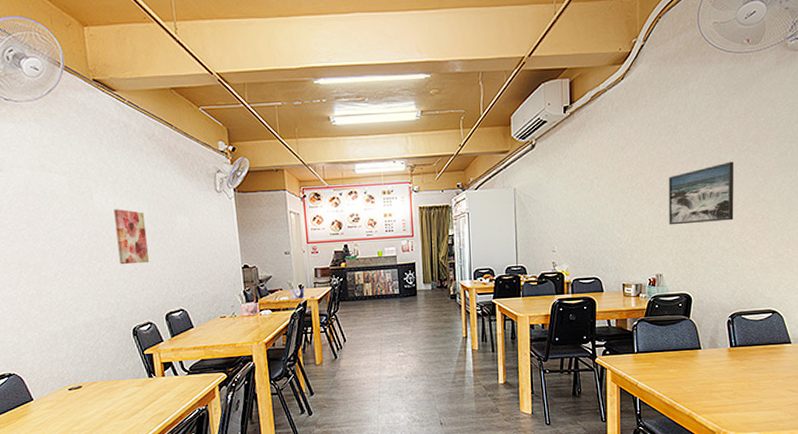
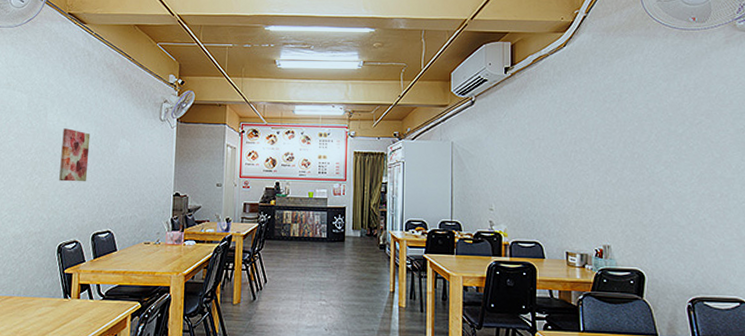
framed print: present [669,161,734,225] -> none [615,134,689,195]

